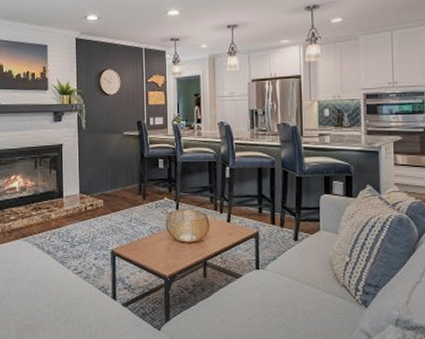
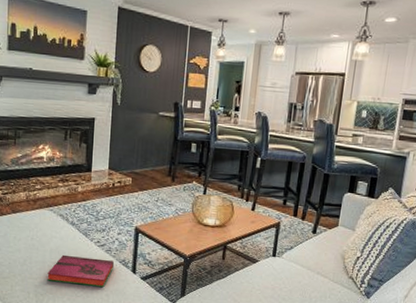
hardback book: none [27,286,93,317] -> present [47,254,114,287]

